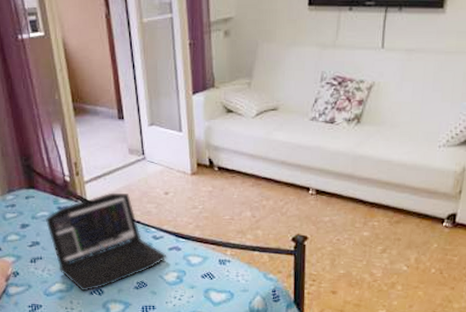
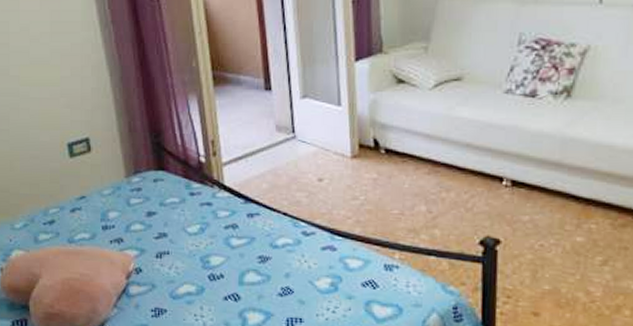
laptop: present [45,192,166,292] -> none [174,177,318,296]

